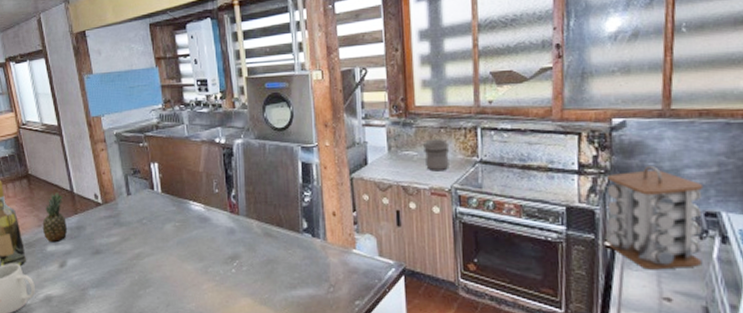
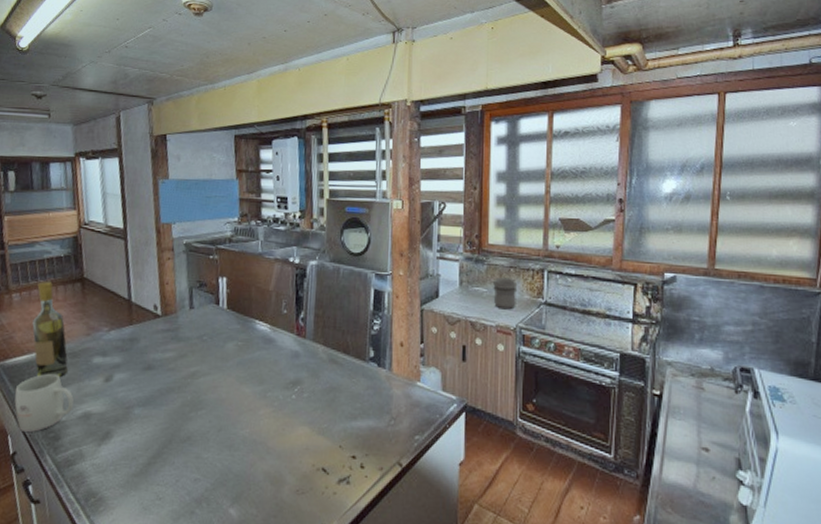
fruit: present [42,193,68,243] -> none [91,300,120,354]
spice rack: present [607,165,704,270] -> none [656,319,740,421]

